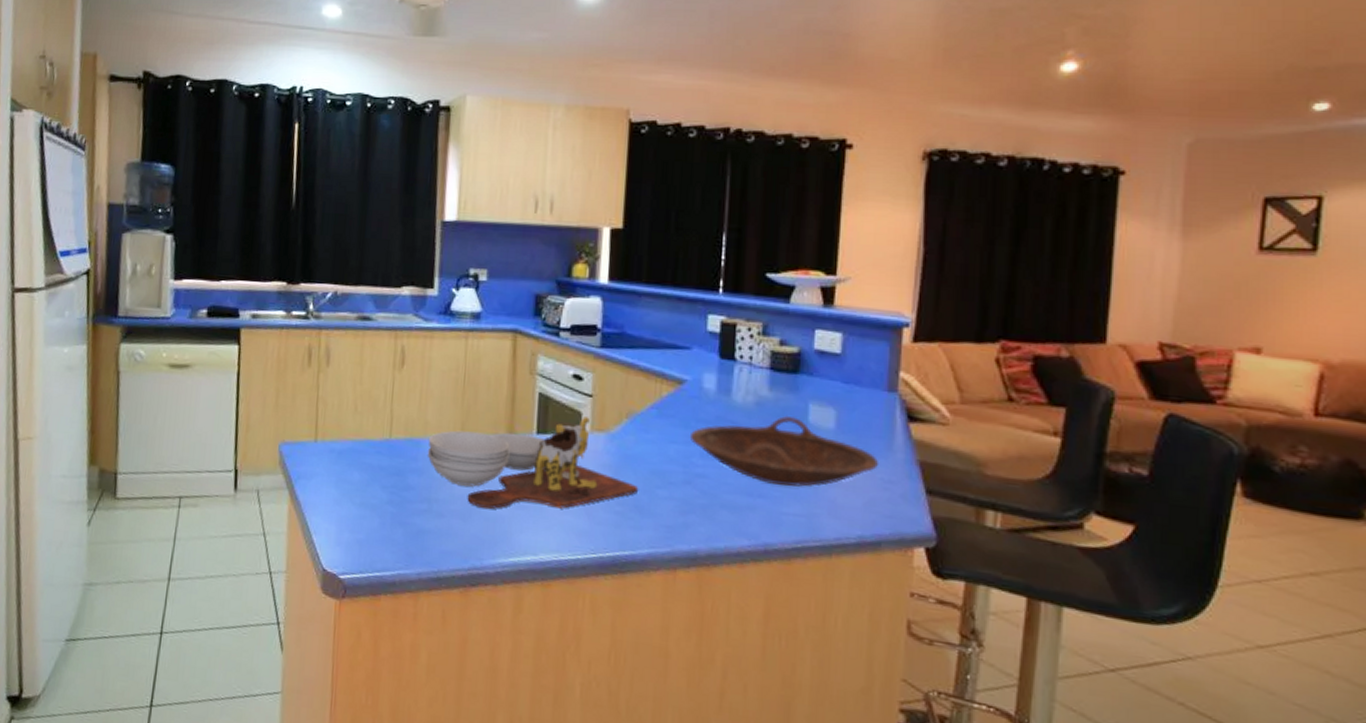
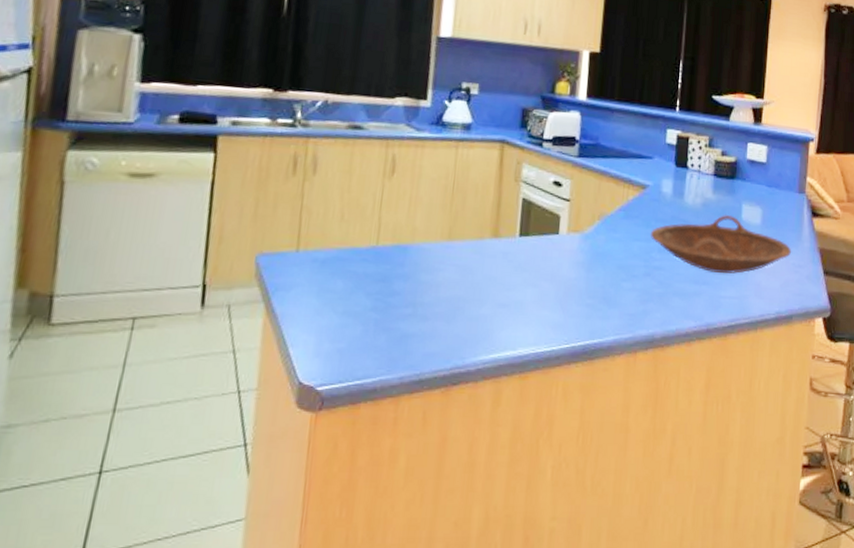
cutting board: present [427,417,639,510] -> none [414,219,608,310]

